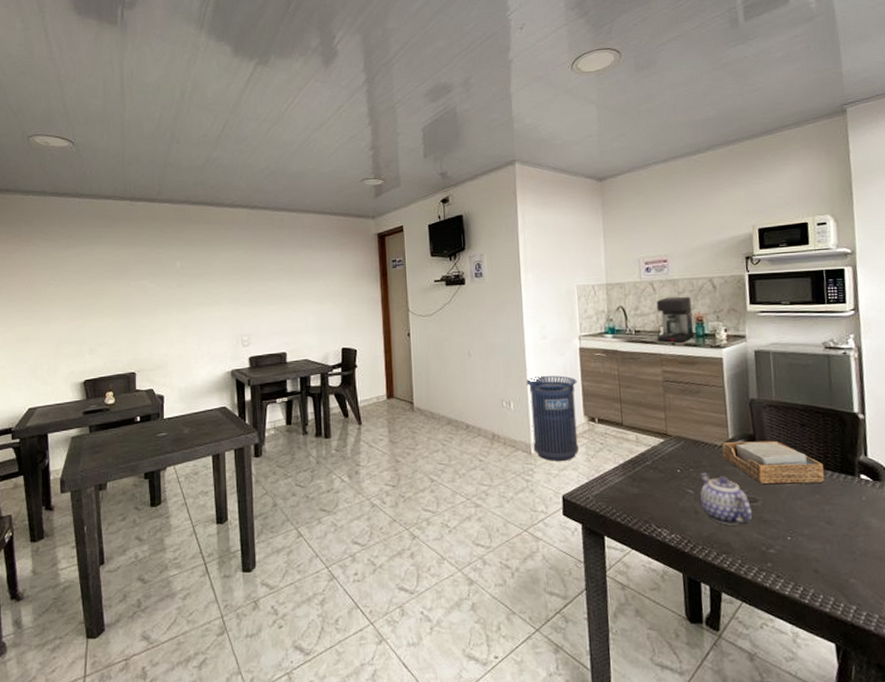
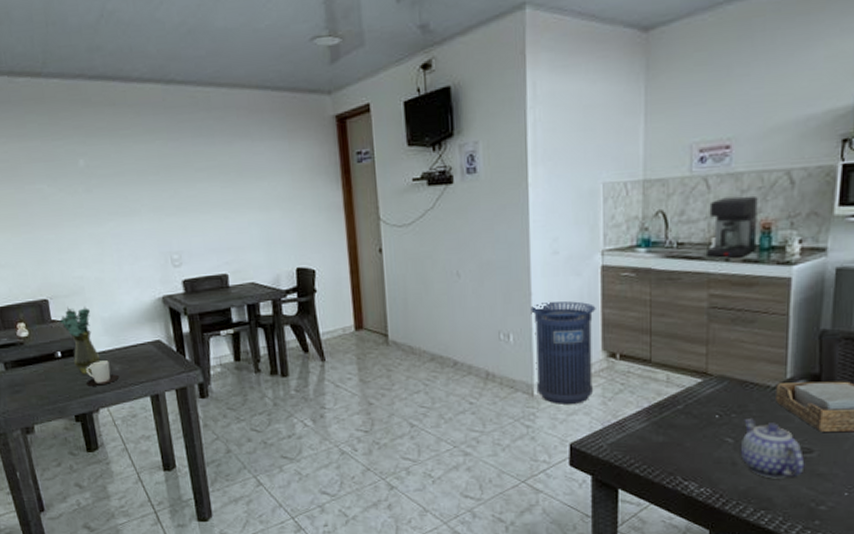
vase: none [143,378,173,436] -> present [60,306,101,374]
cup: none [158,424,188,447] -> present [85,360,120,386]

